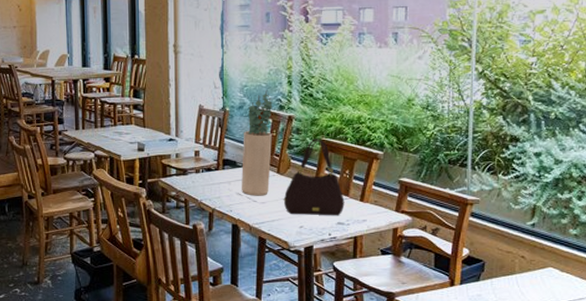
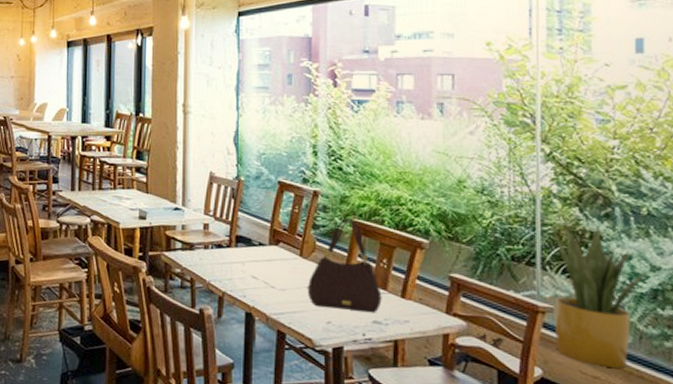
vase: present [242,90,273,196] -> none [257,160,295,282]
planter: none [480,128,552,244] -> present [552,223,647,369]

